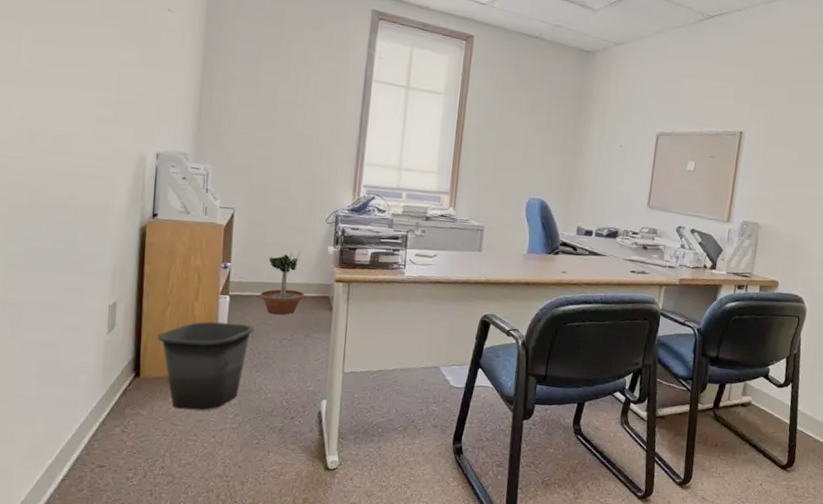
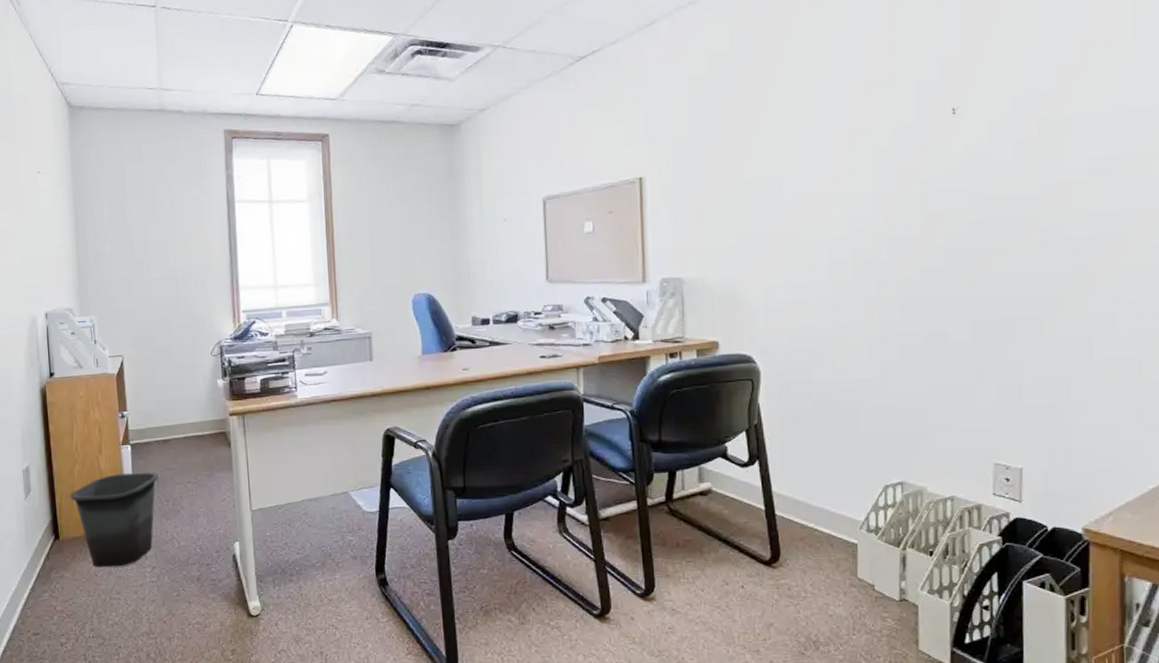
potted tree: present [260,250,305,315] -> none [159,387,202,458]

